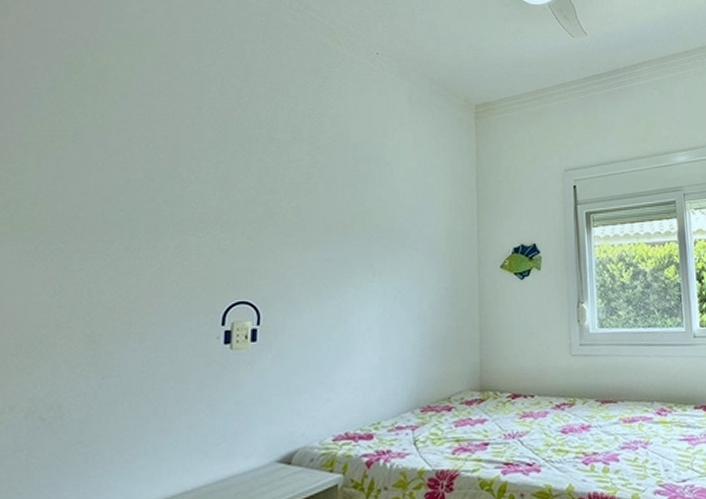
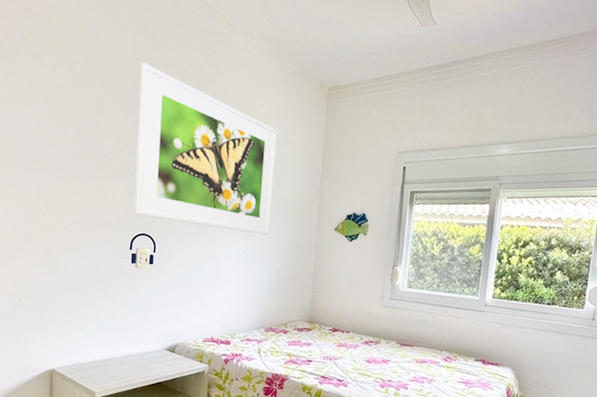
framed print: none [227,90,417,284] -> present [133,62,277,235]

